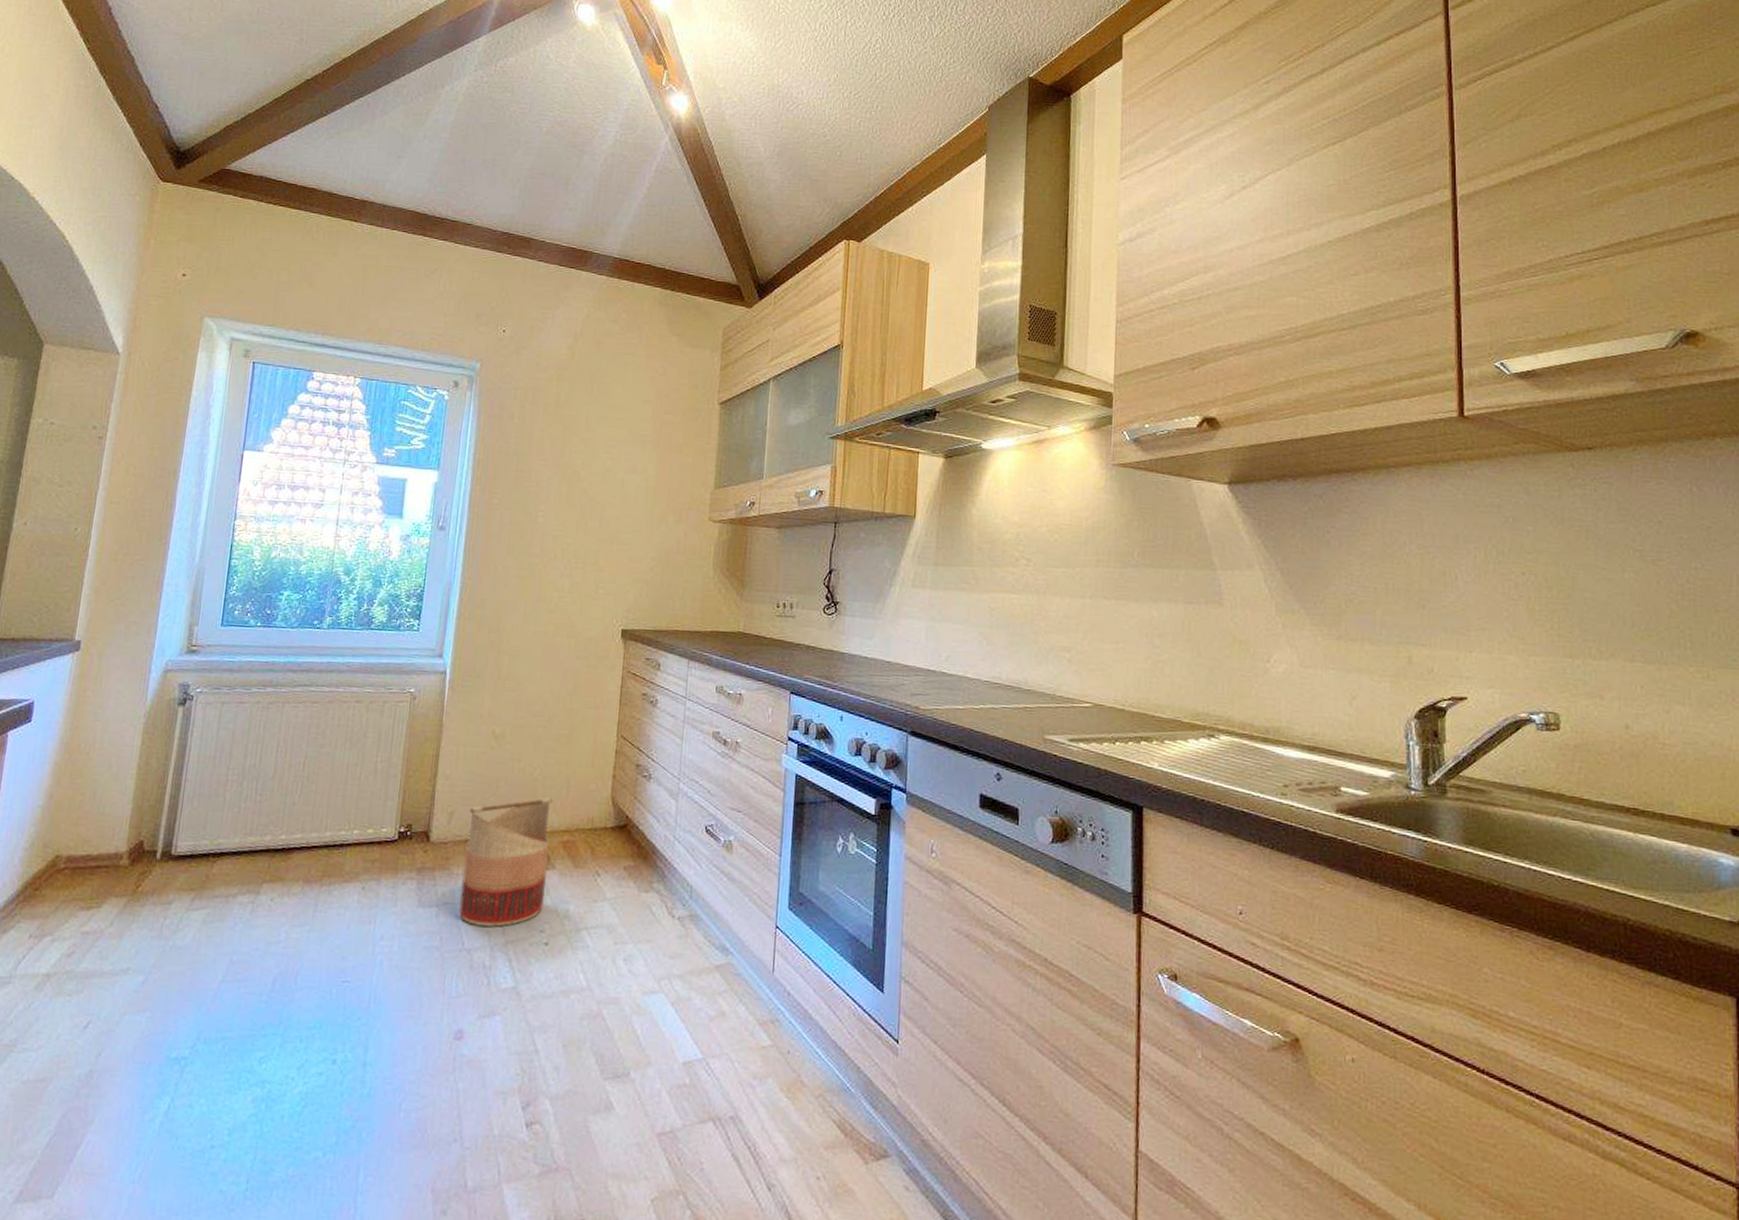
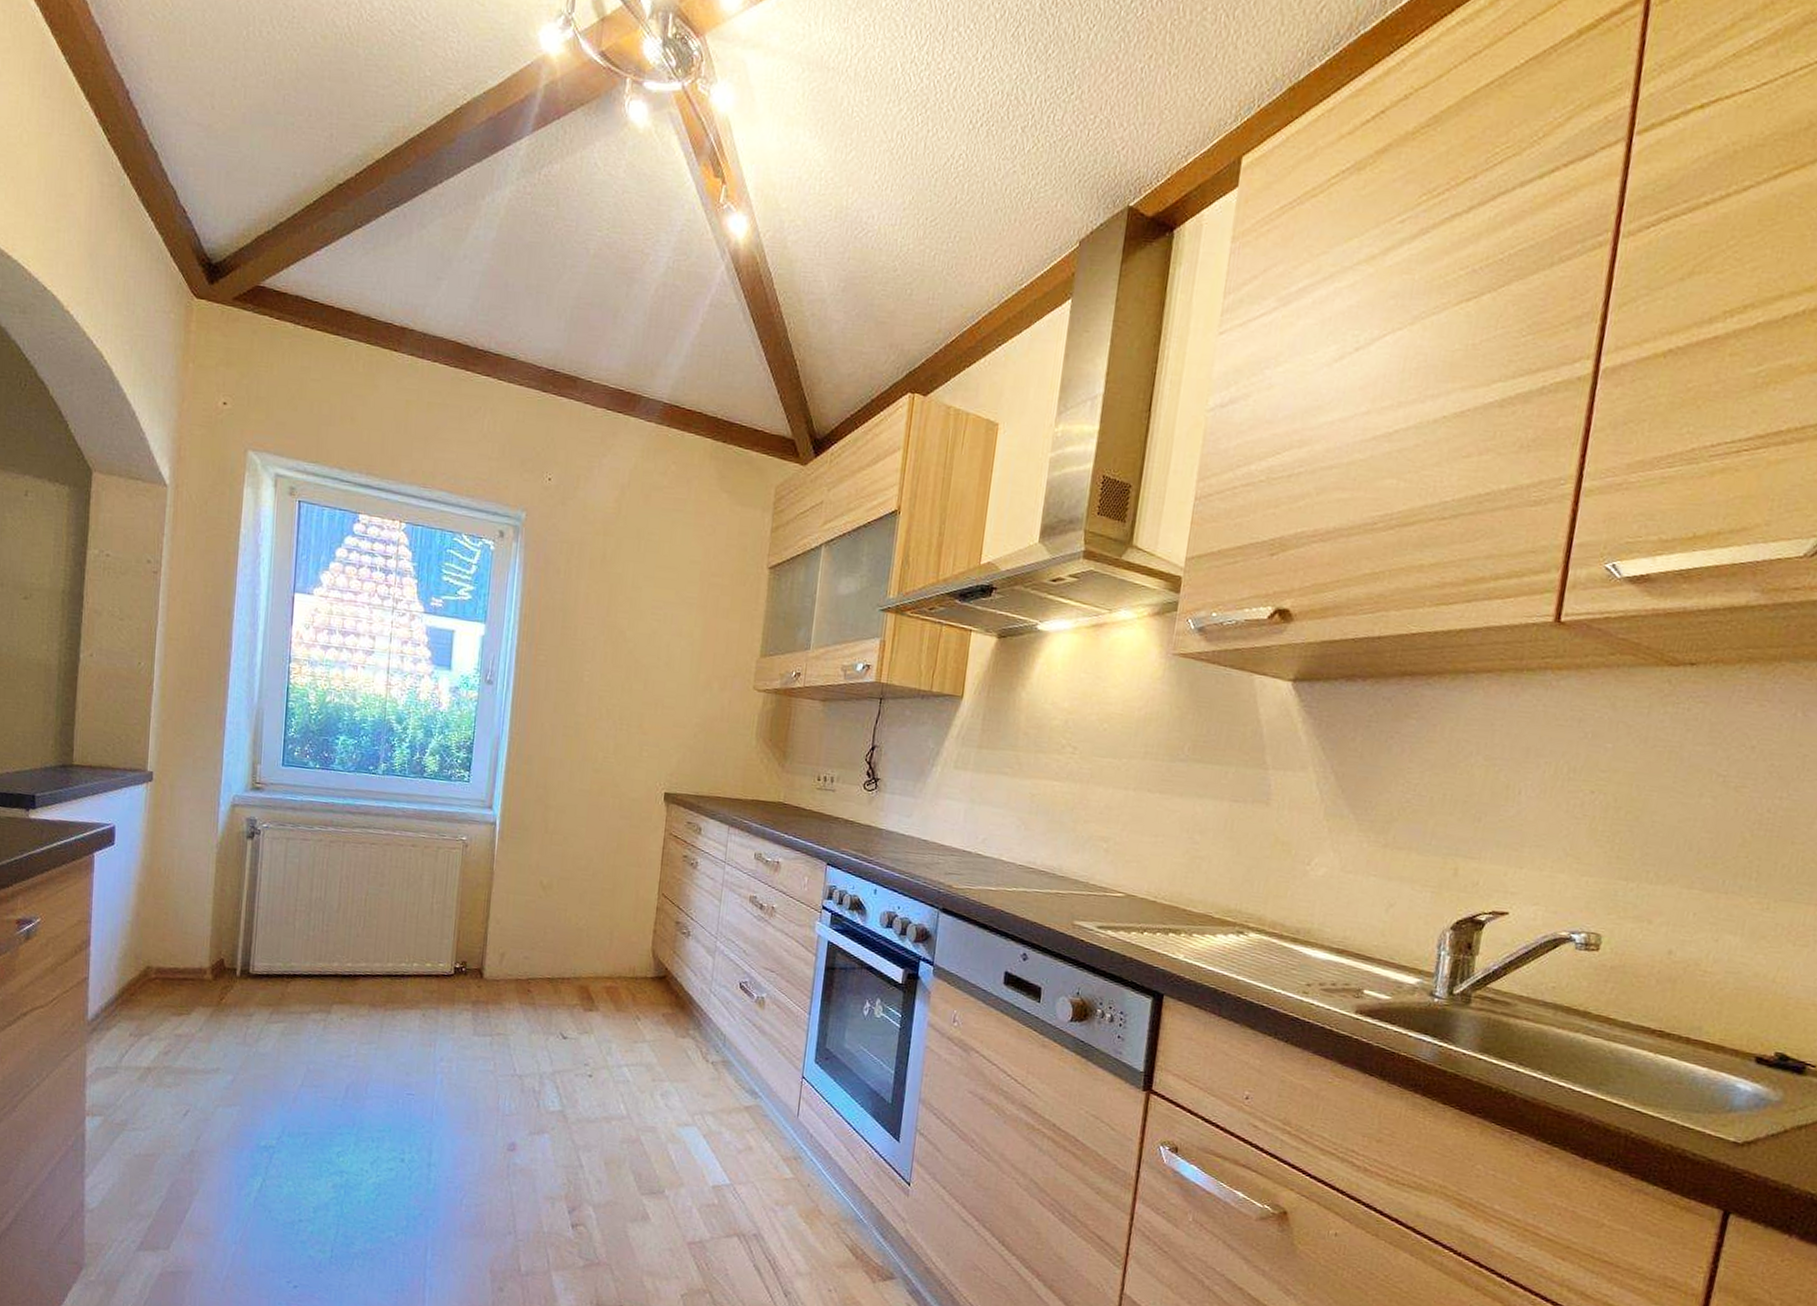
basket: present [459,797,553,927] -> none [510,946,597,1058]

